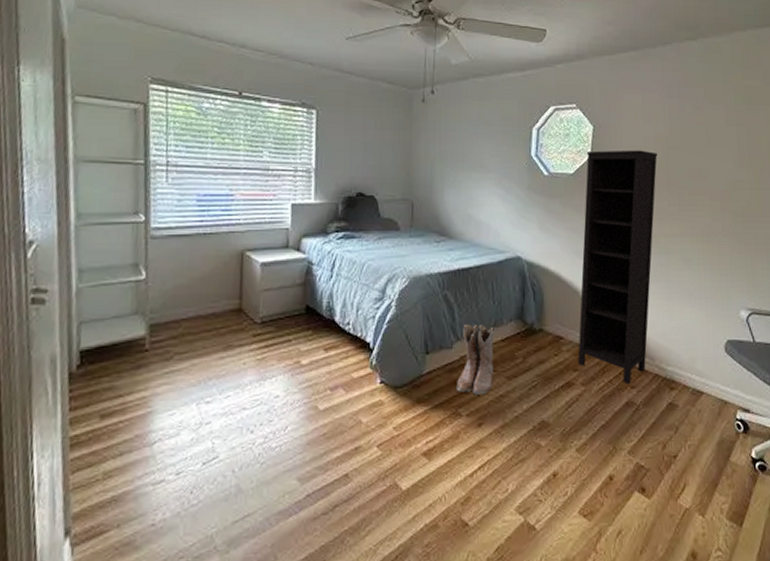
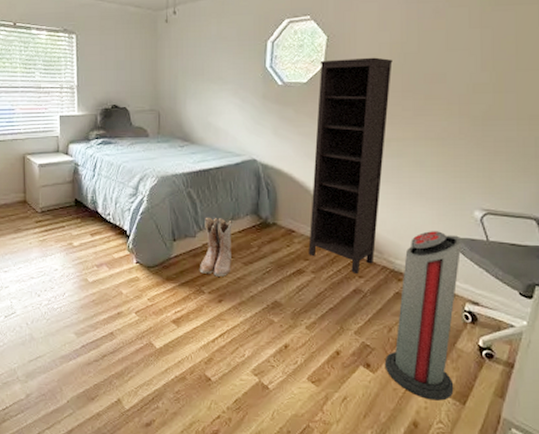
air purifier: none [660,333,731,525] -> present [384,231,462,401]

